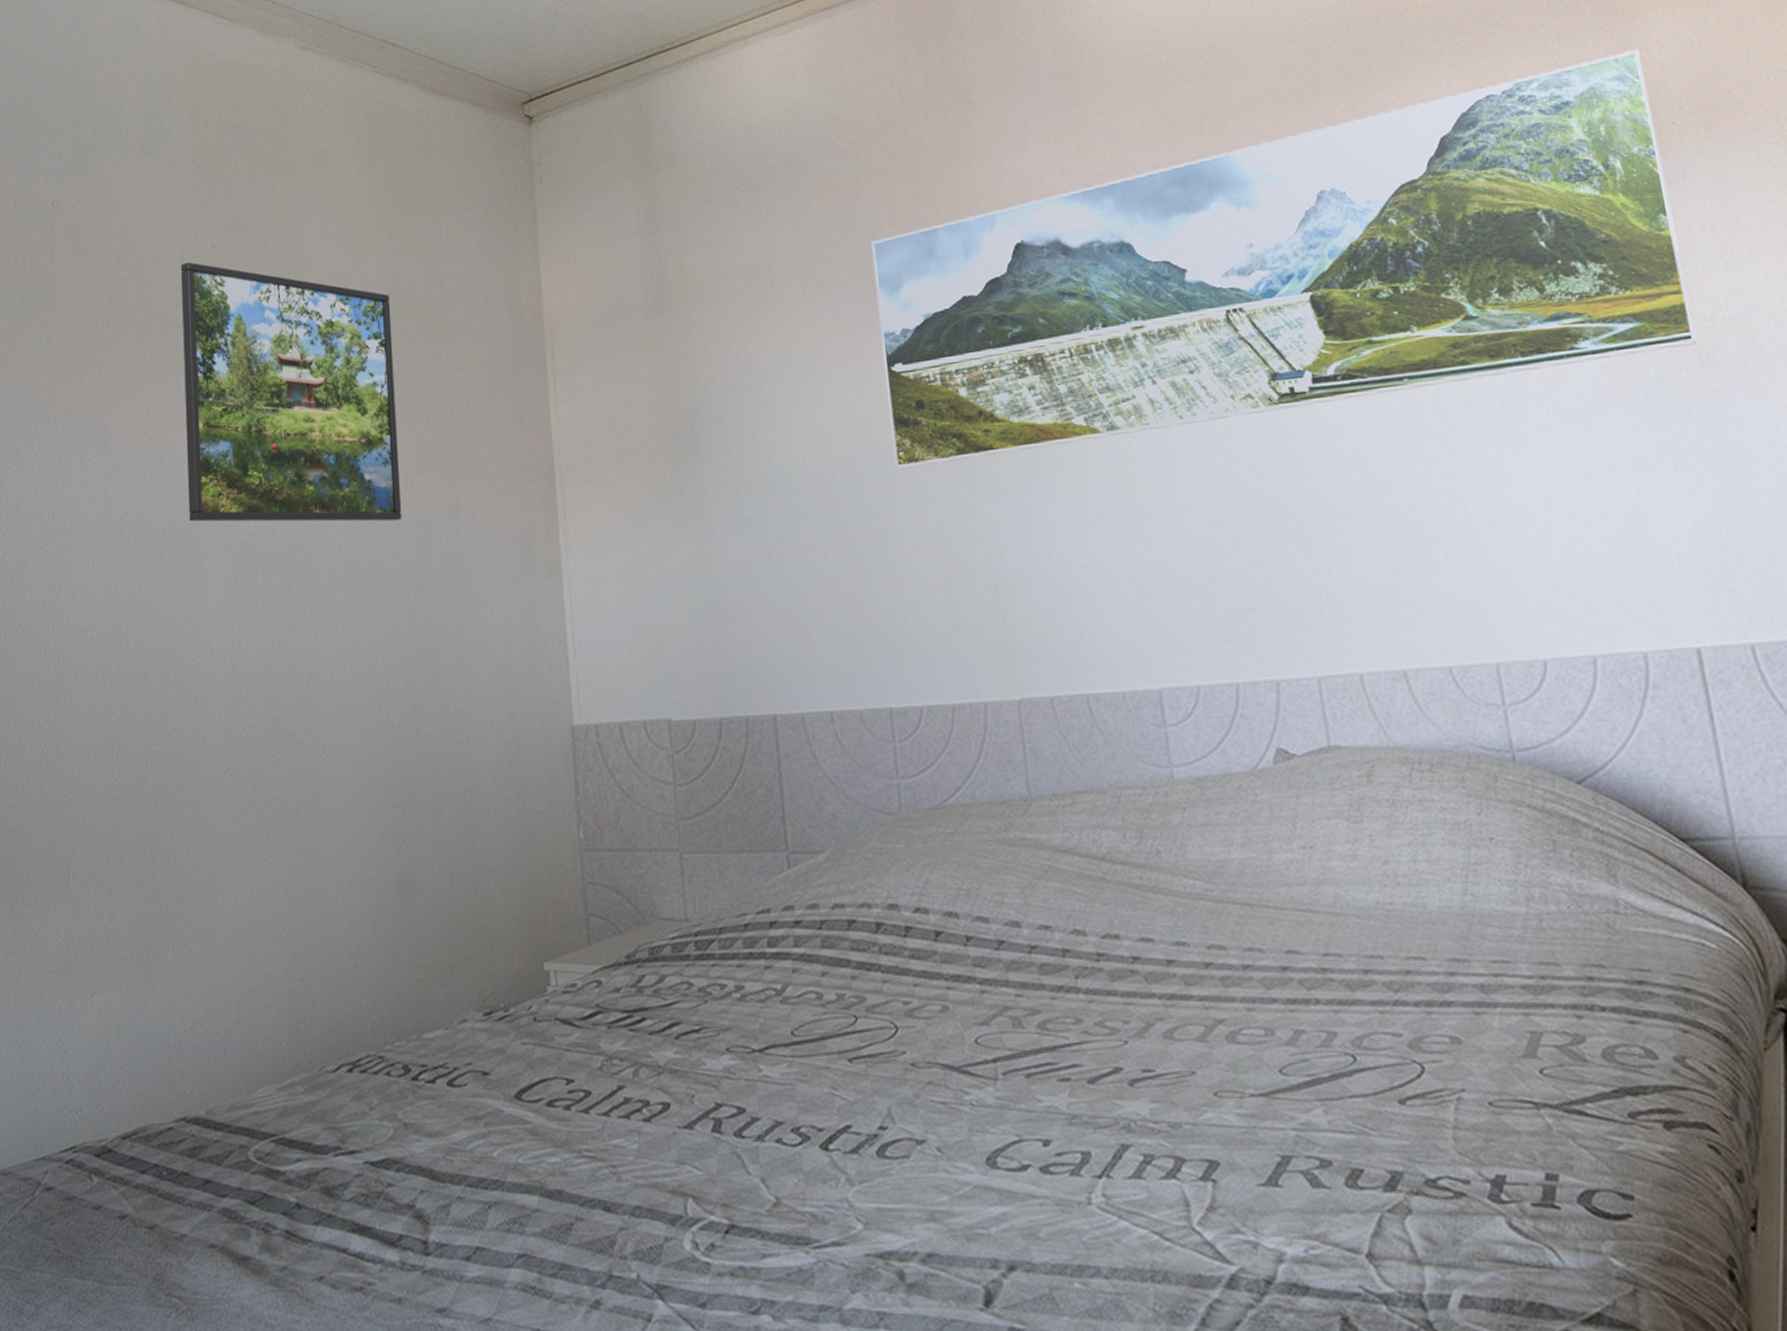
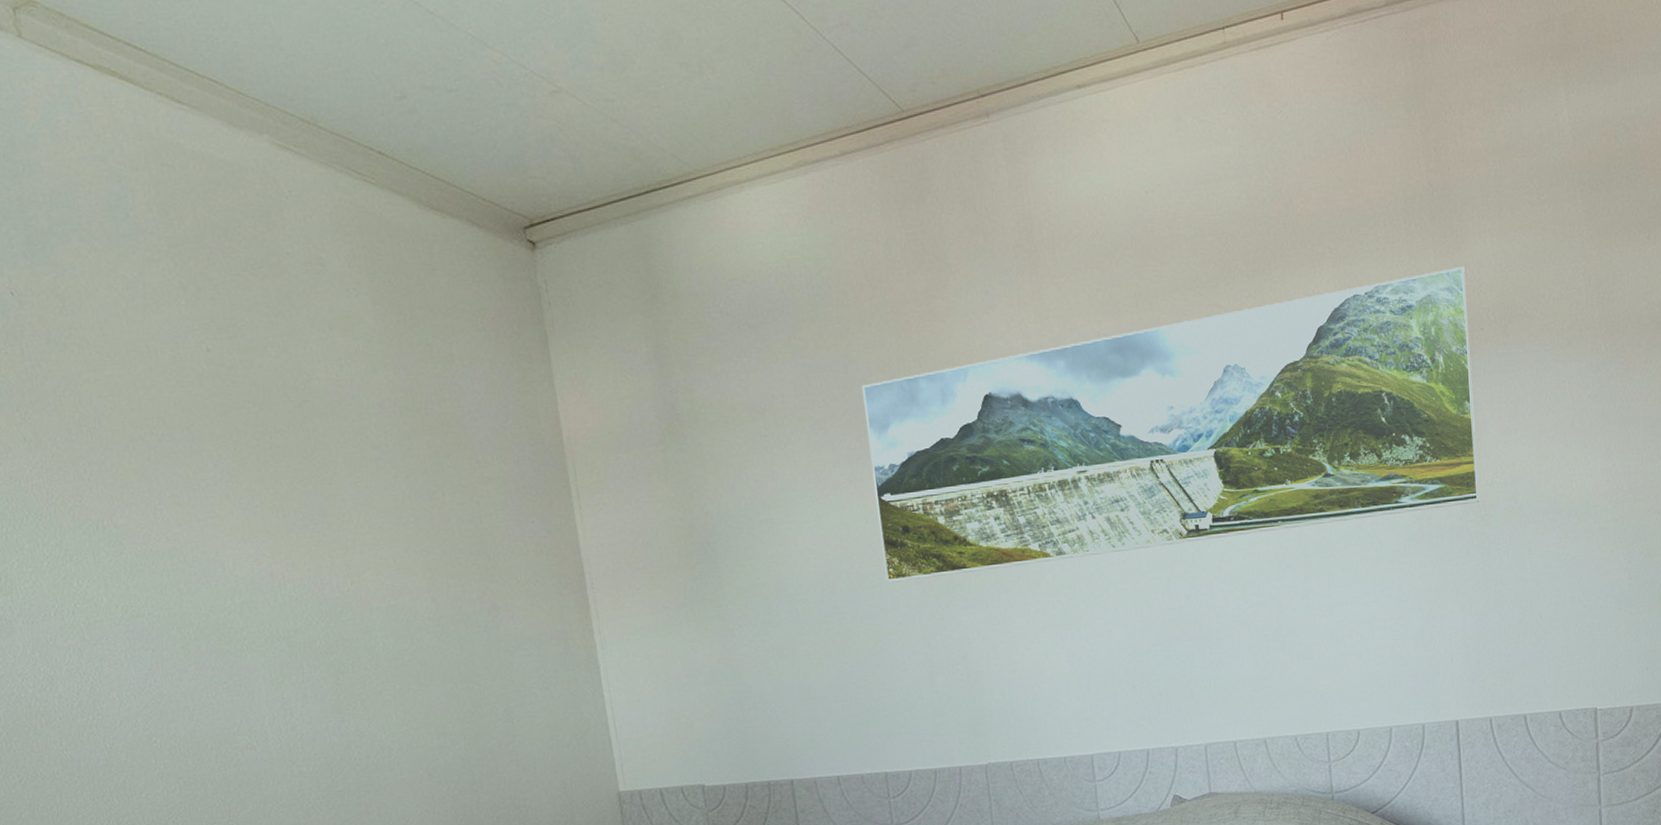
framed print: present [180,261,402,522] -> none [173,363,443,621]

